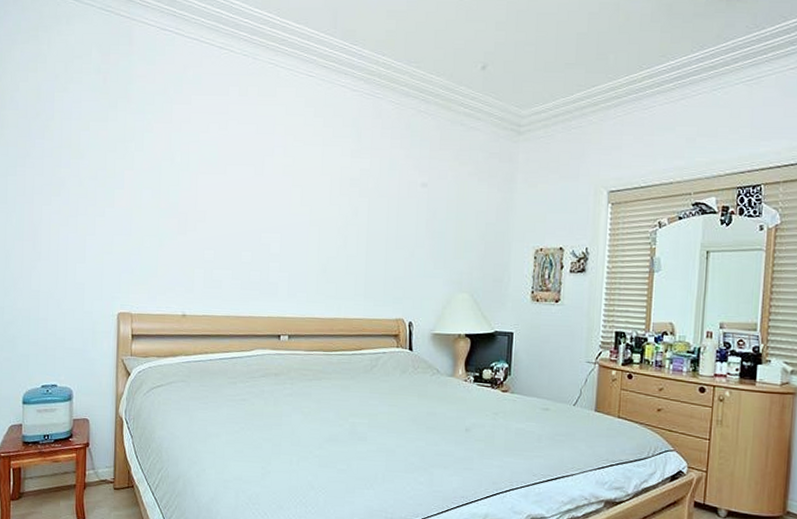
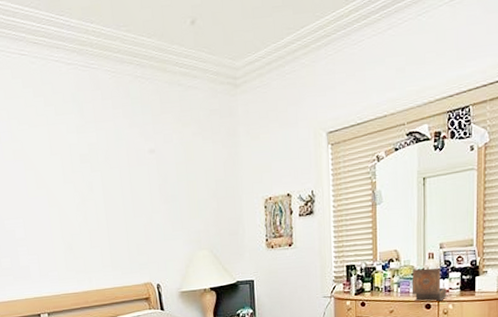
jewelry box: none [685,347,725,387] -> present [412,267,448,302]

